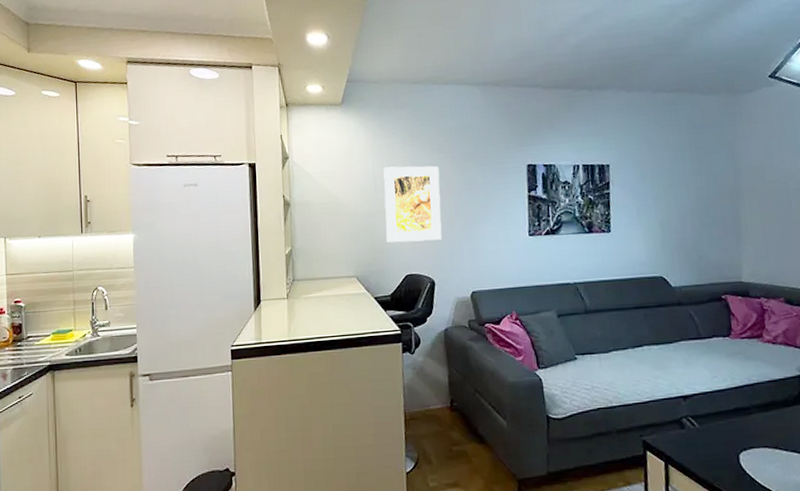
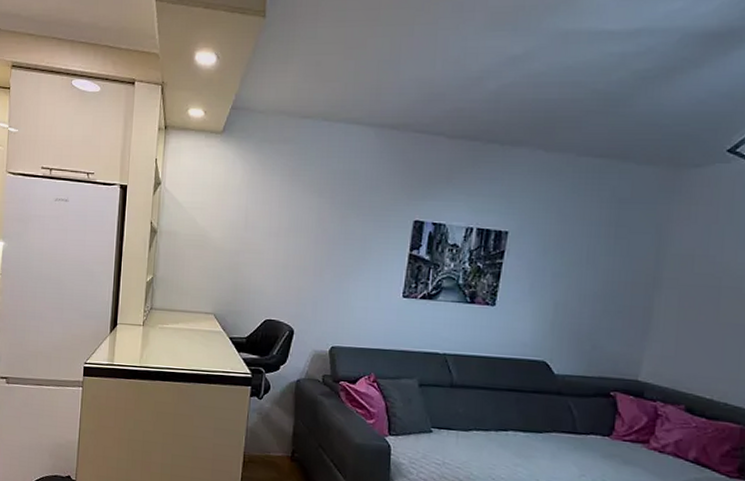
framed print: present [383,165,442,243] -> none [250,205,316,288]

